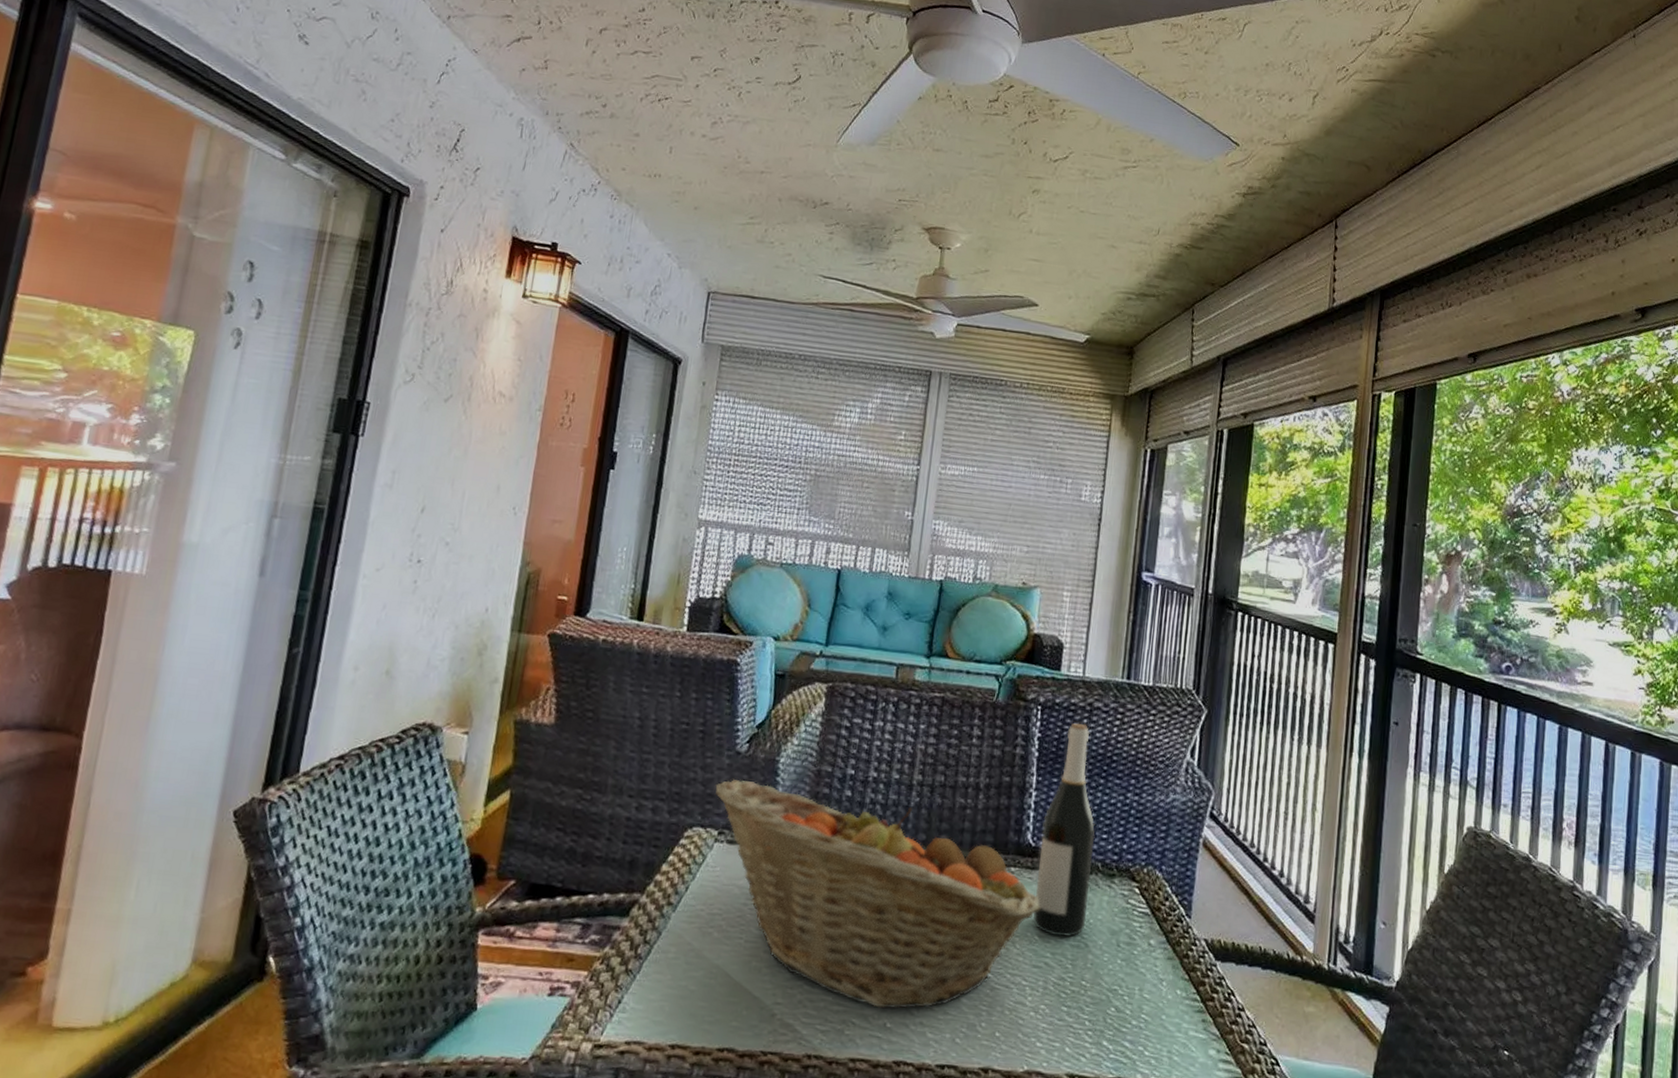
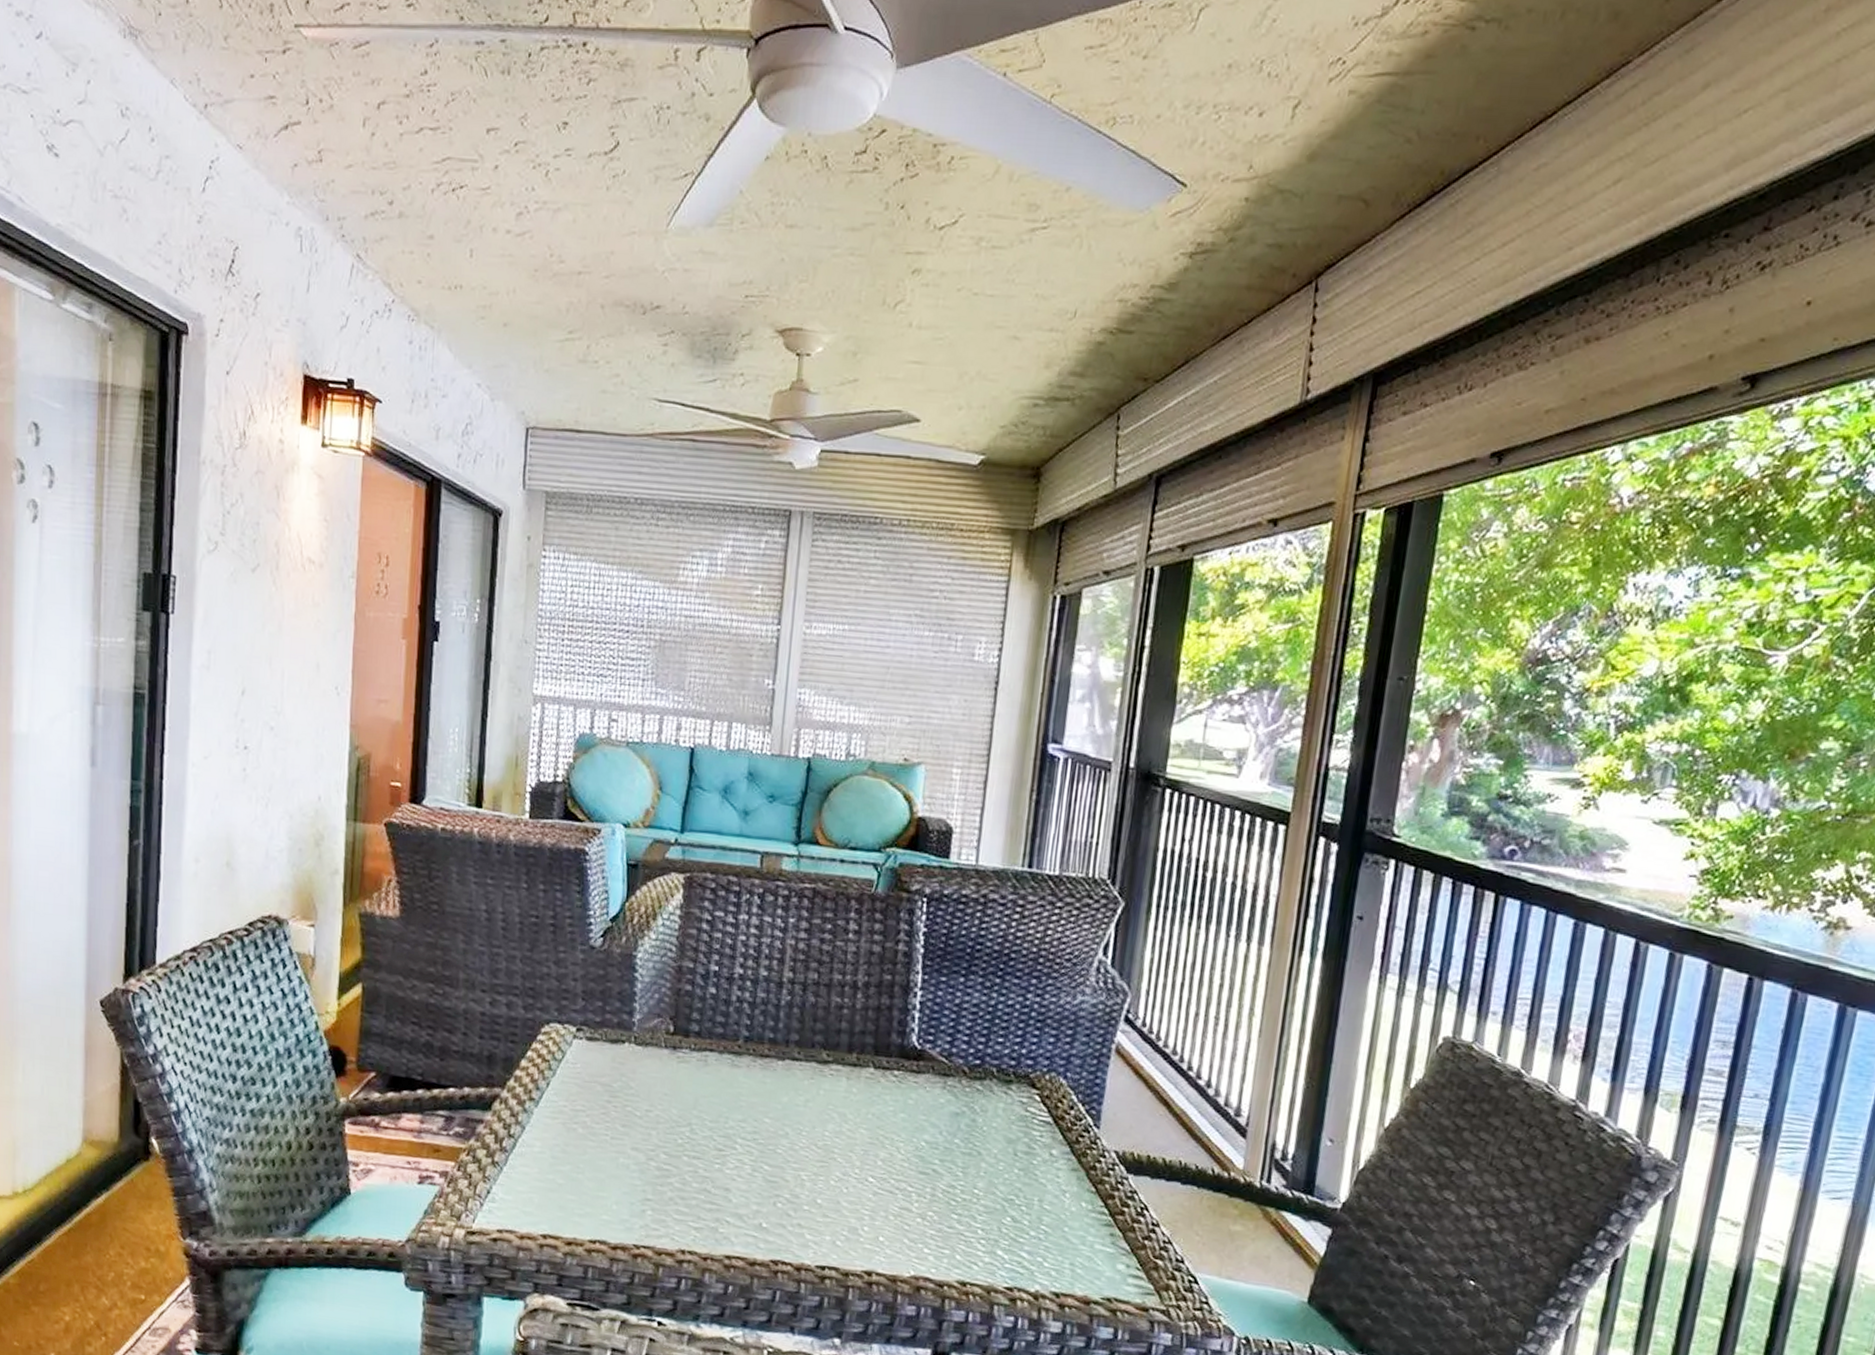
fruit basket: present [715,778,1041,1009] -> none [570,974,928,1210]
wine bottle: present [1033,723,1095,938] -> none [919,916,990,1145]

